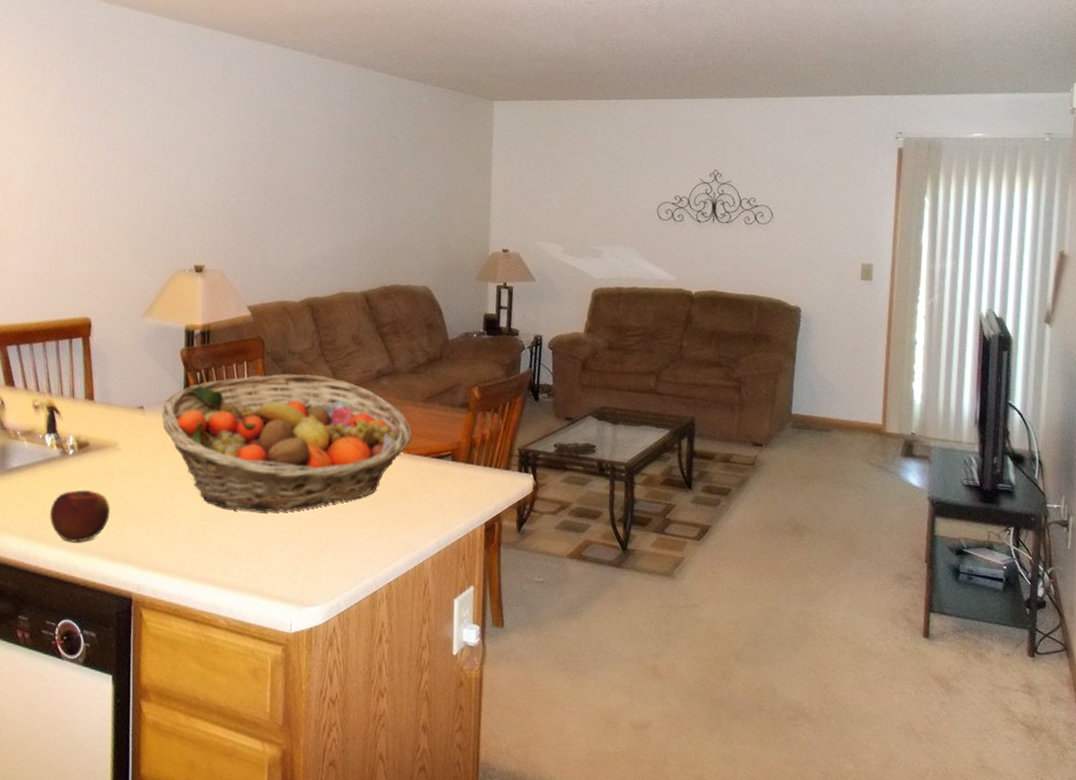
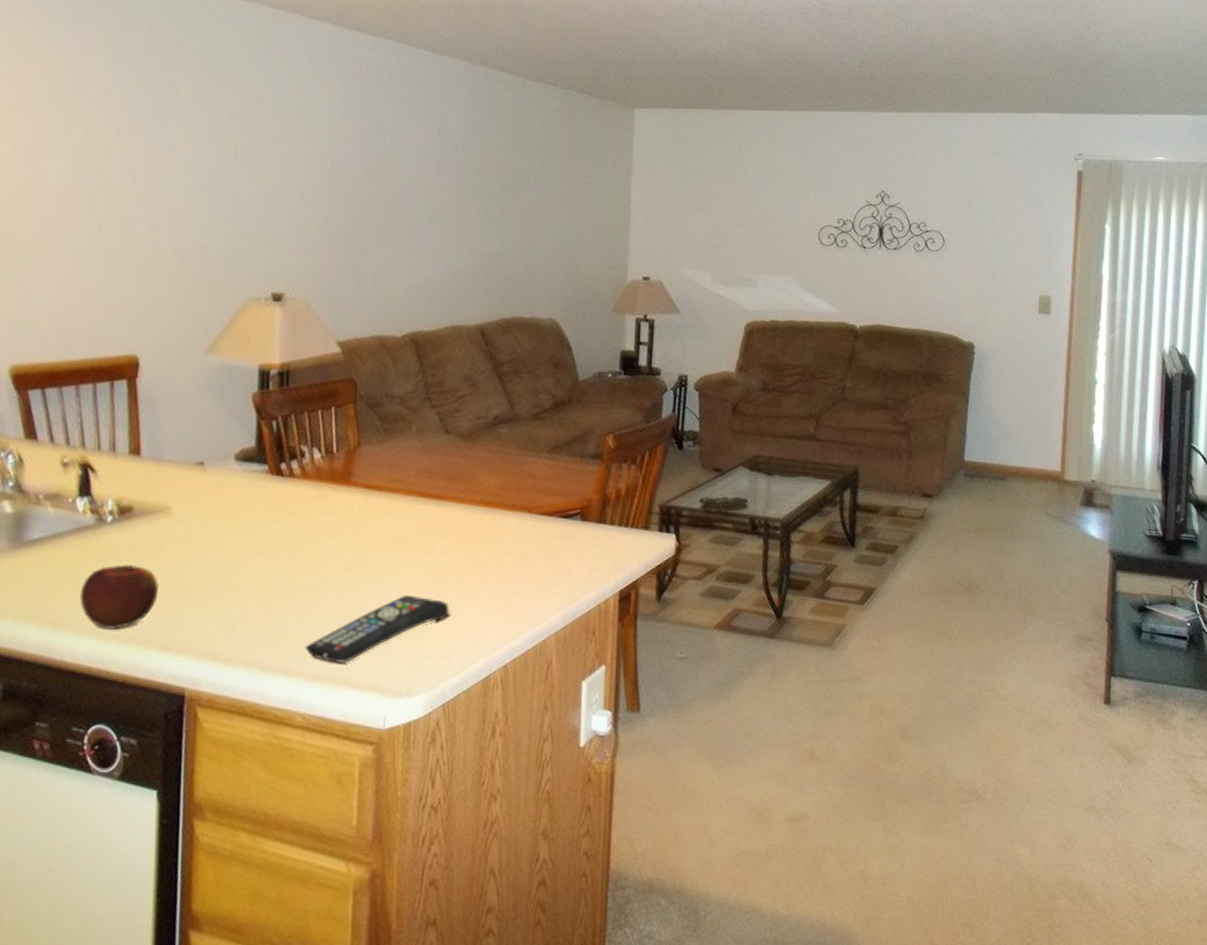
fruit basket: present [162,373,413,512] -> none [227,421,535,586]
remote control: none [226,521,343,577] -> present [305,595,450,663]

